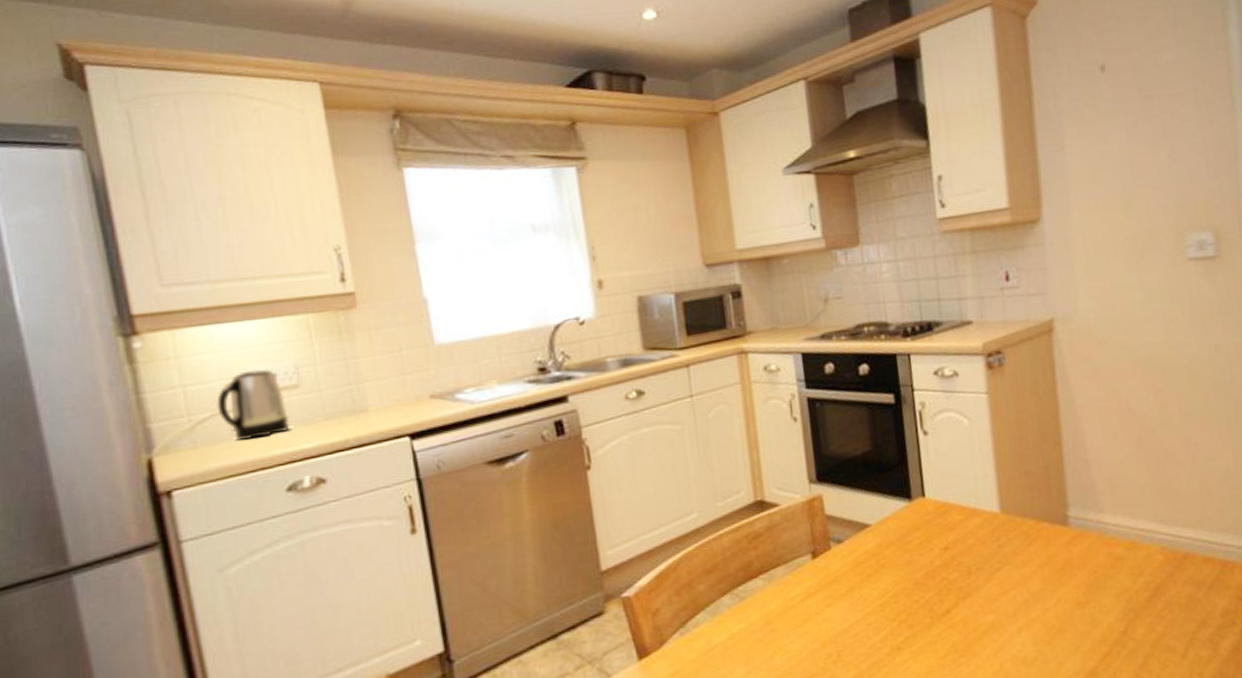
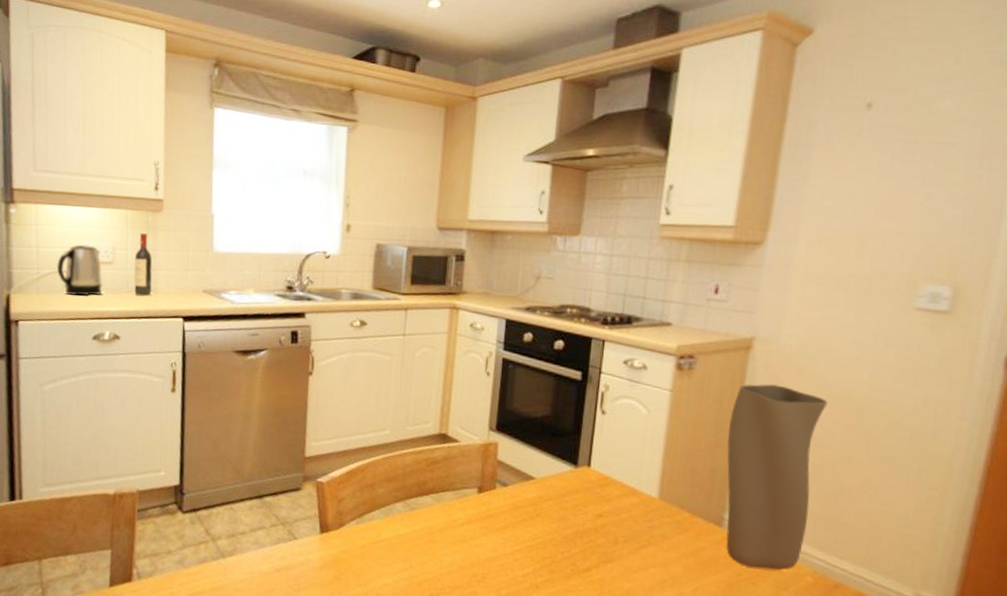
wine bottle: none [327,339,360,422] -> present [134,233,153,297]
vase: none [1049,362,1147,561] -> present [726,384,828,570]

